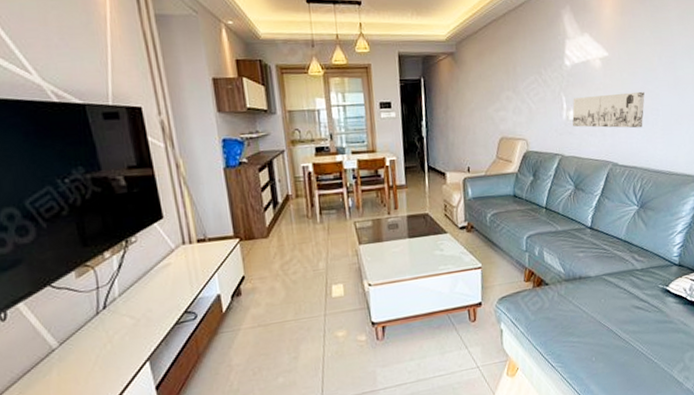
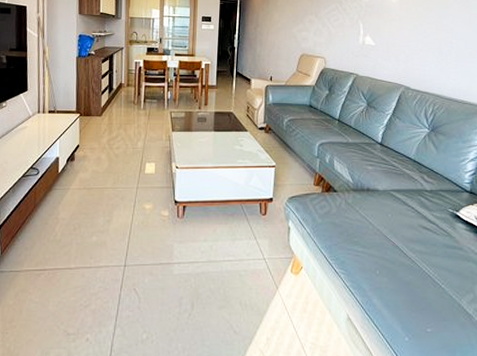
wall art: present [572,91,645,128] -> none [368,25,439,57]

